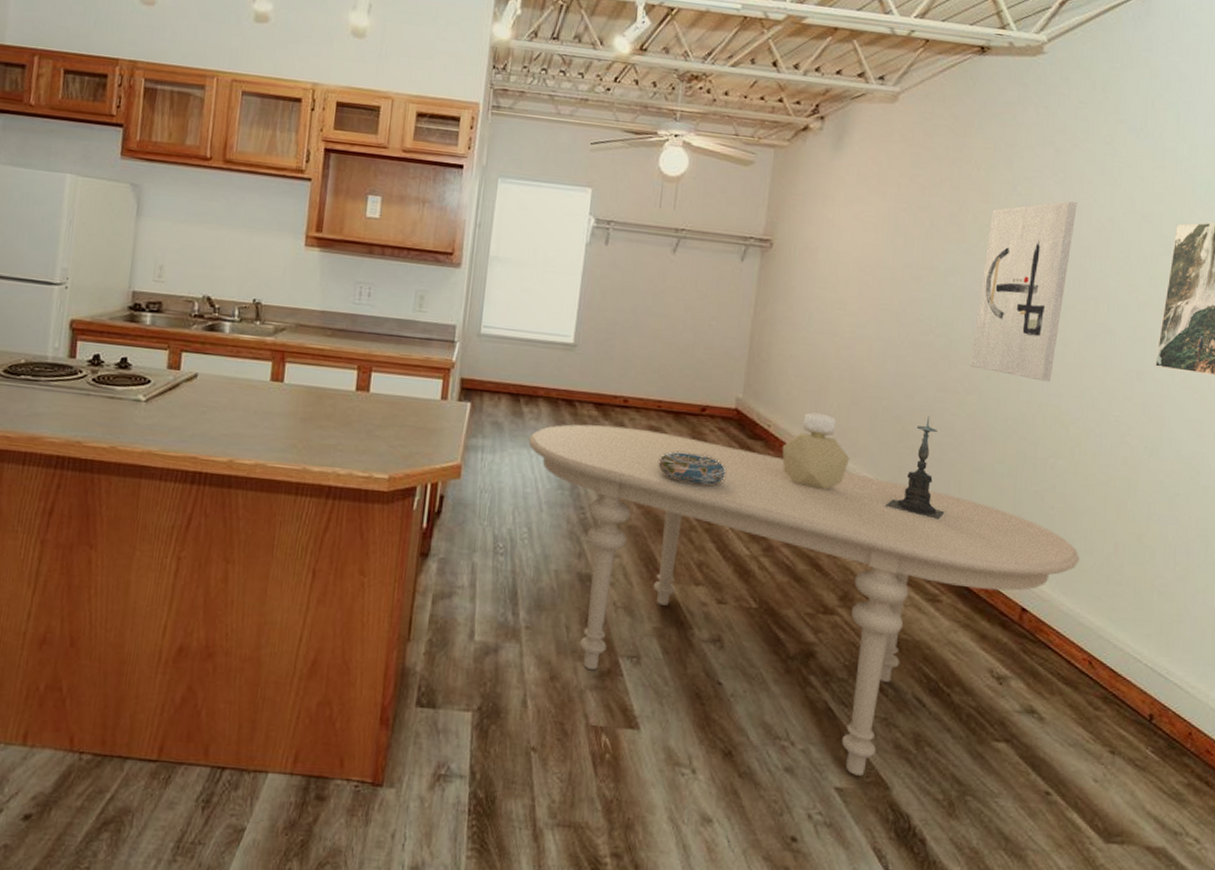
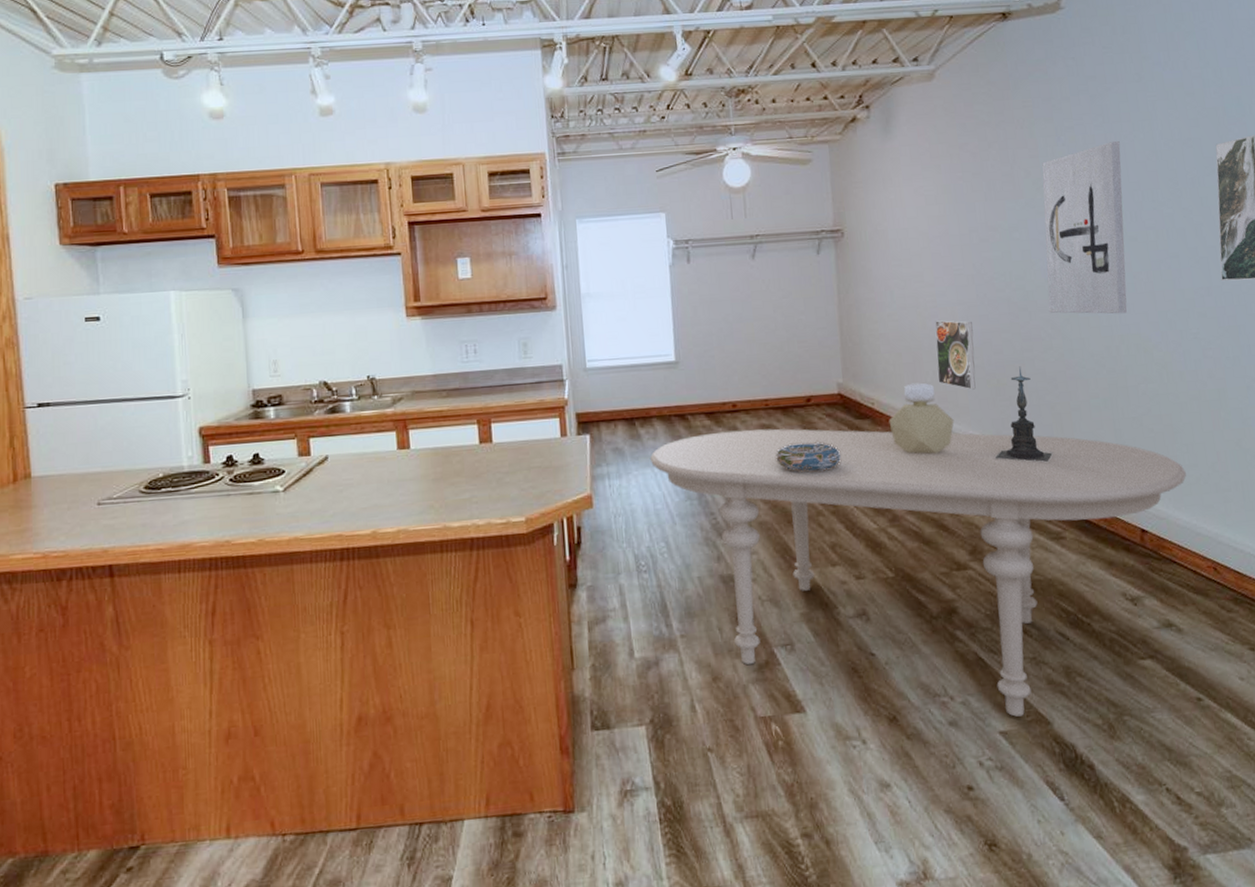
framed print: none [841,353,888,431] -> present [935,320,976,390]

